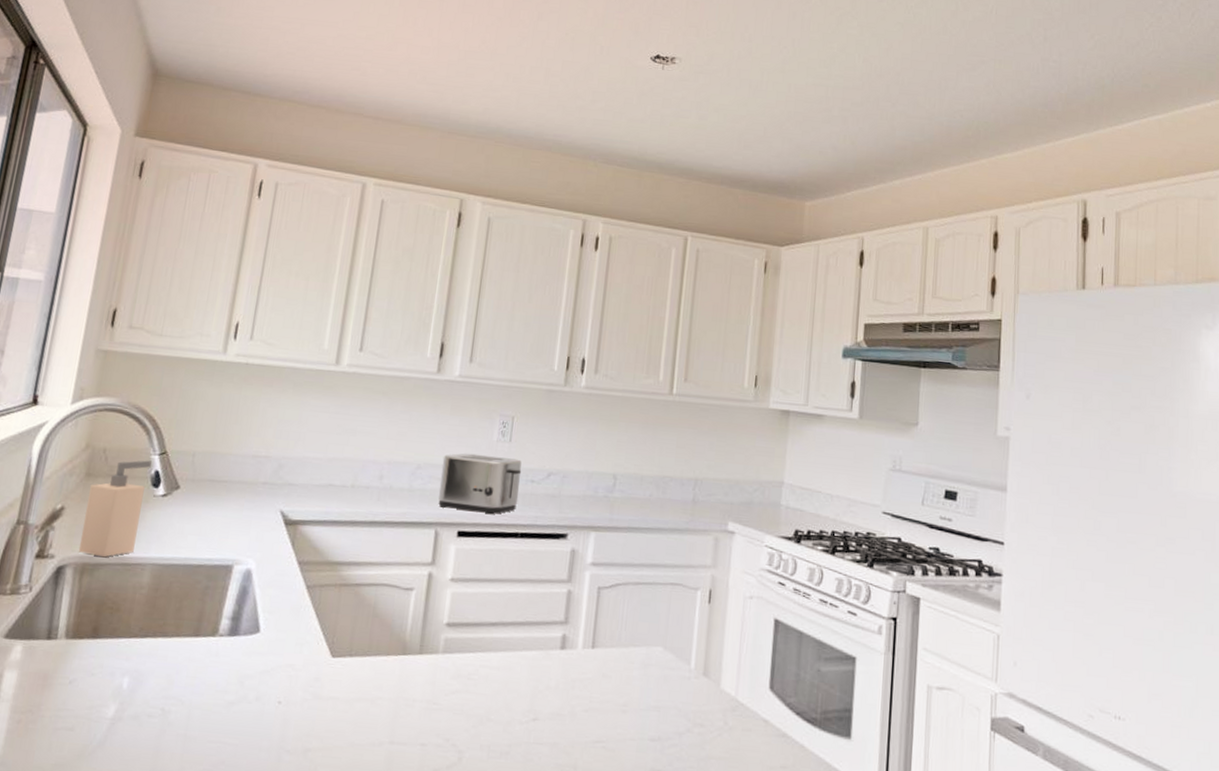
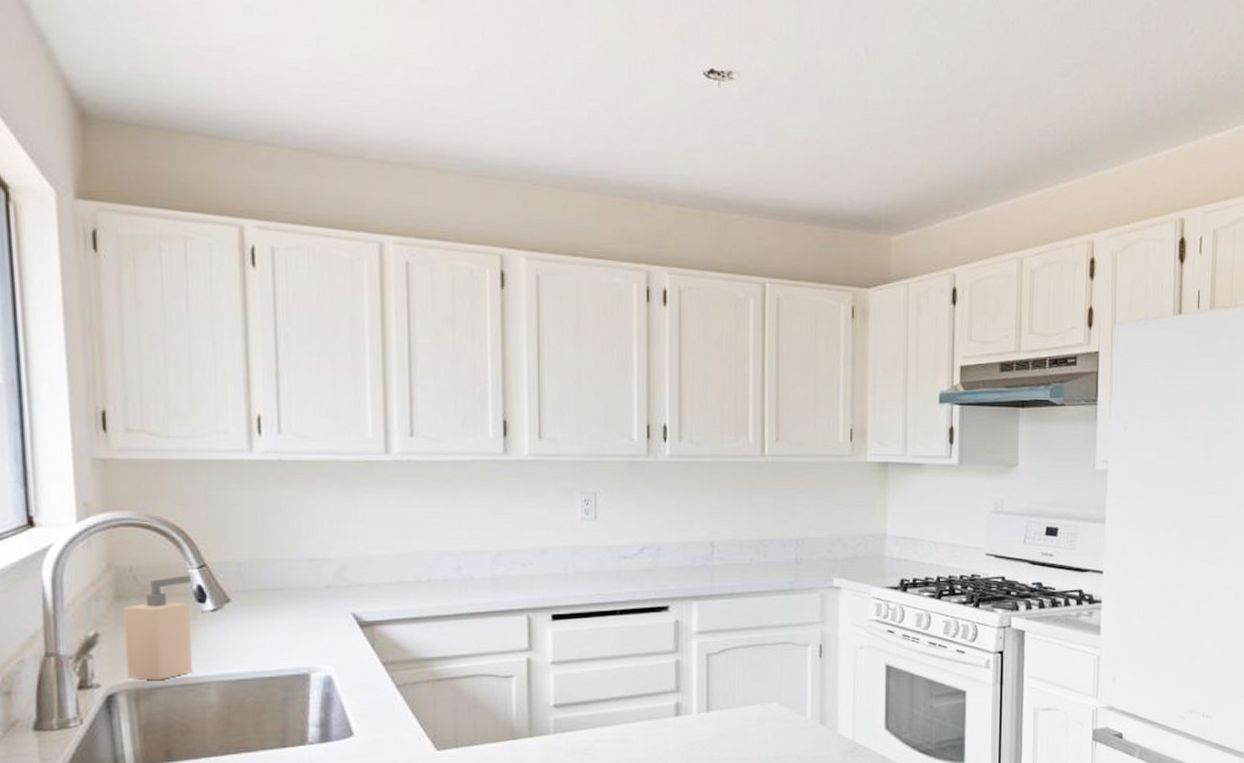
toaster: present [438,453,522,515] -> none [524,535,613,595]

